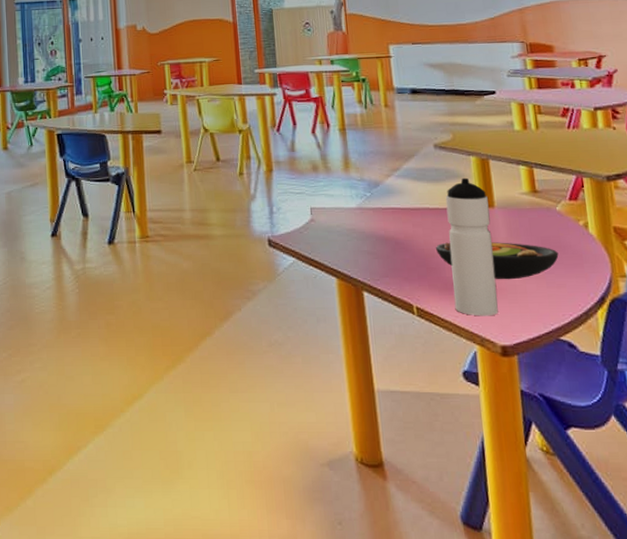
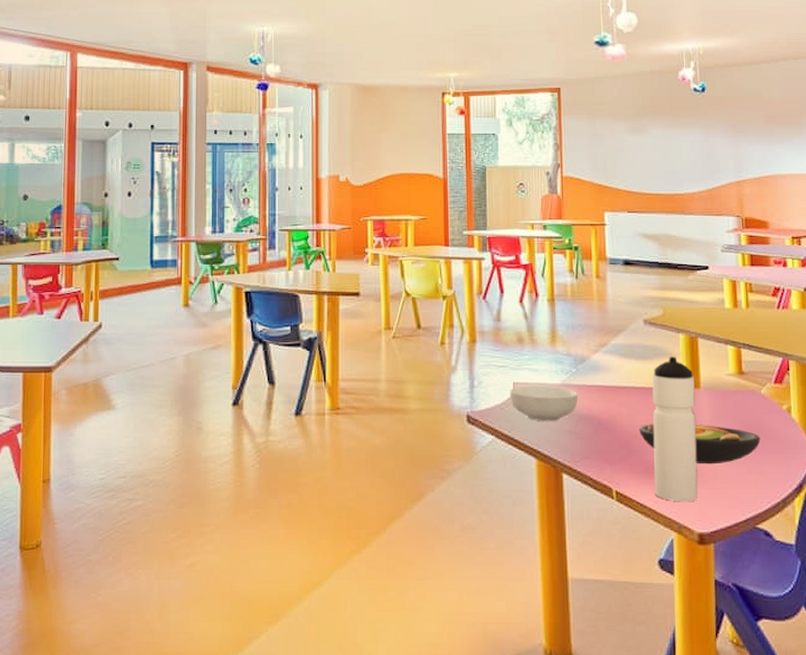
cereal bowl: none [307,209,374,244] -> present [510,385,578,422]

